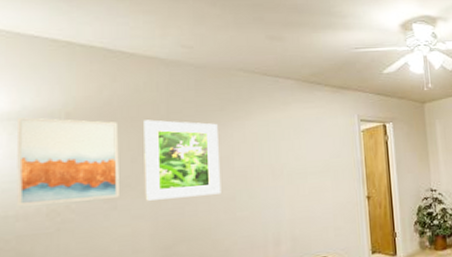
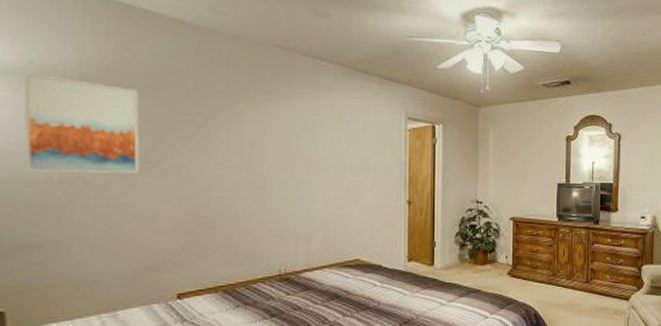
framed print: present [144,119,222,201] -> none [167,91,251,182]

